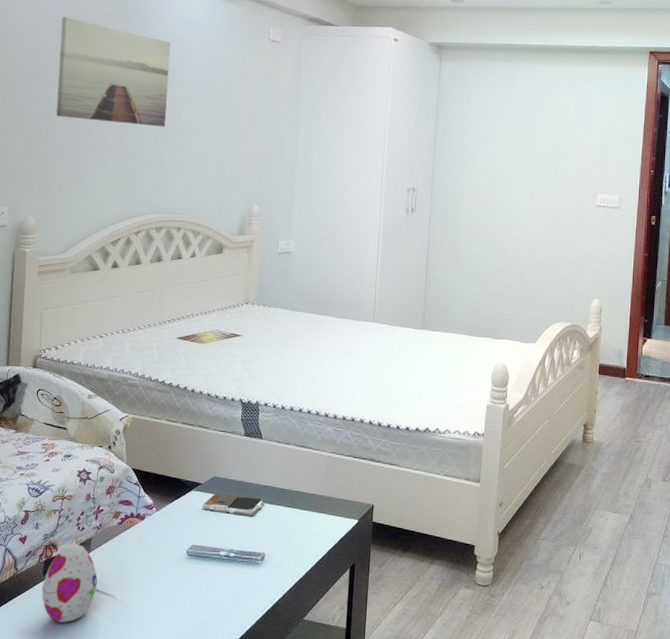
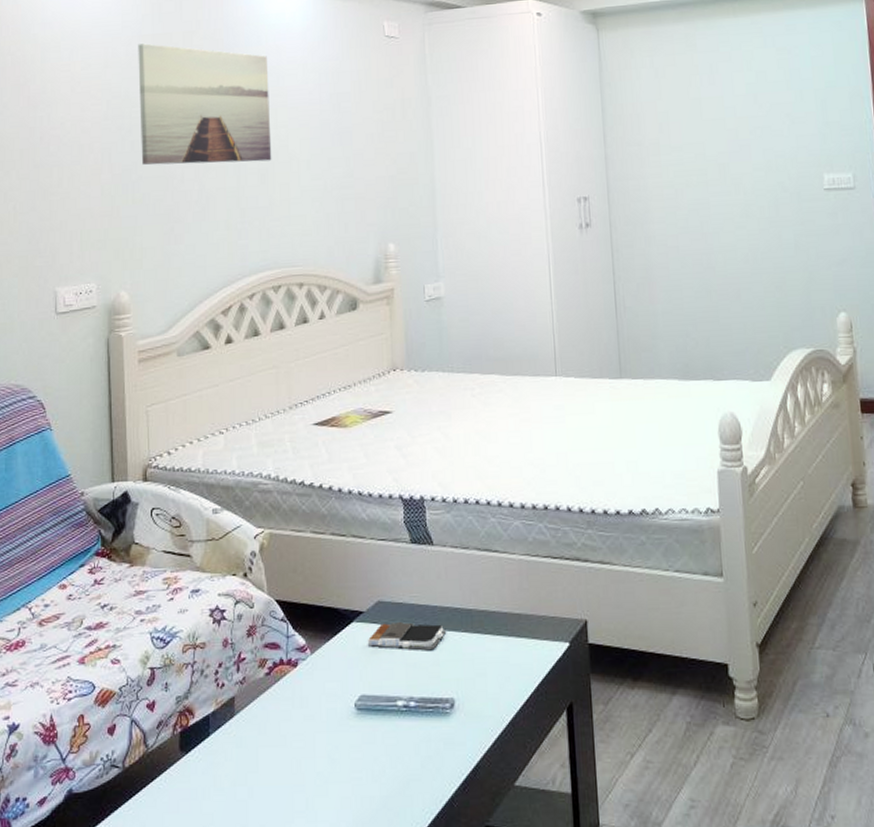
decorative egg: present [41,543,98,623] -> none [180,705,247,813]

